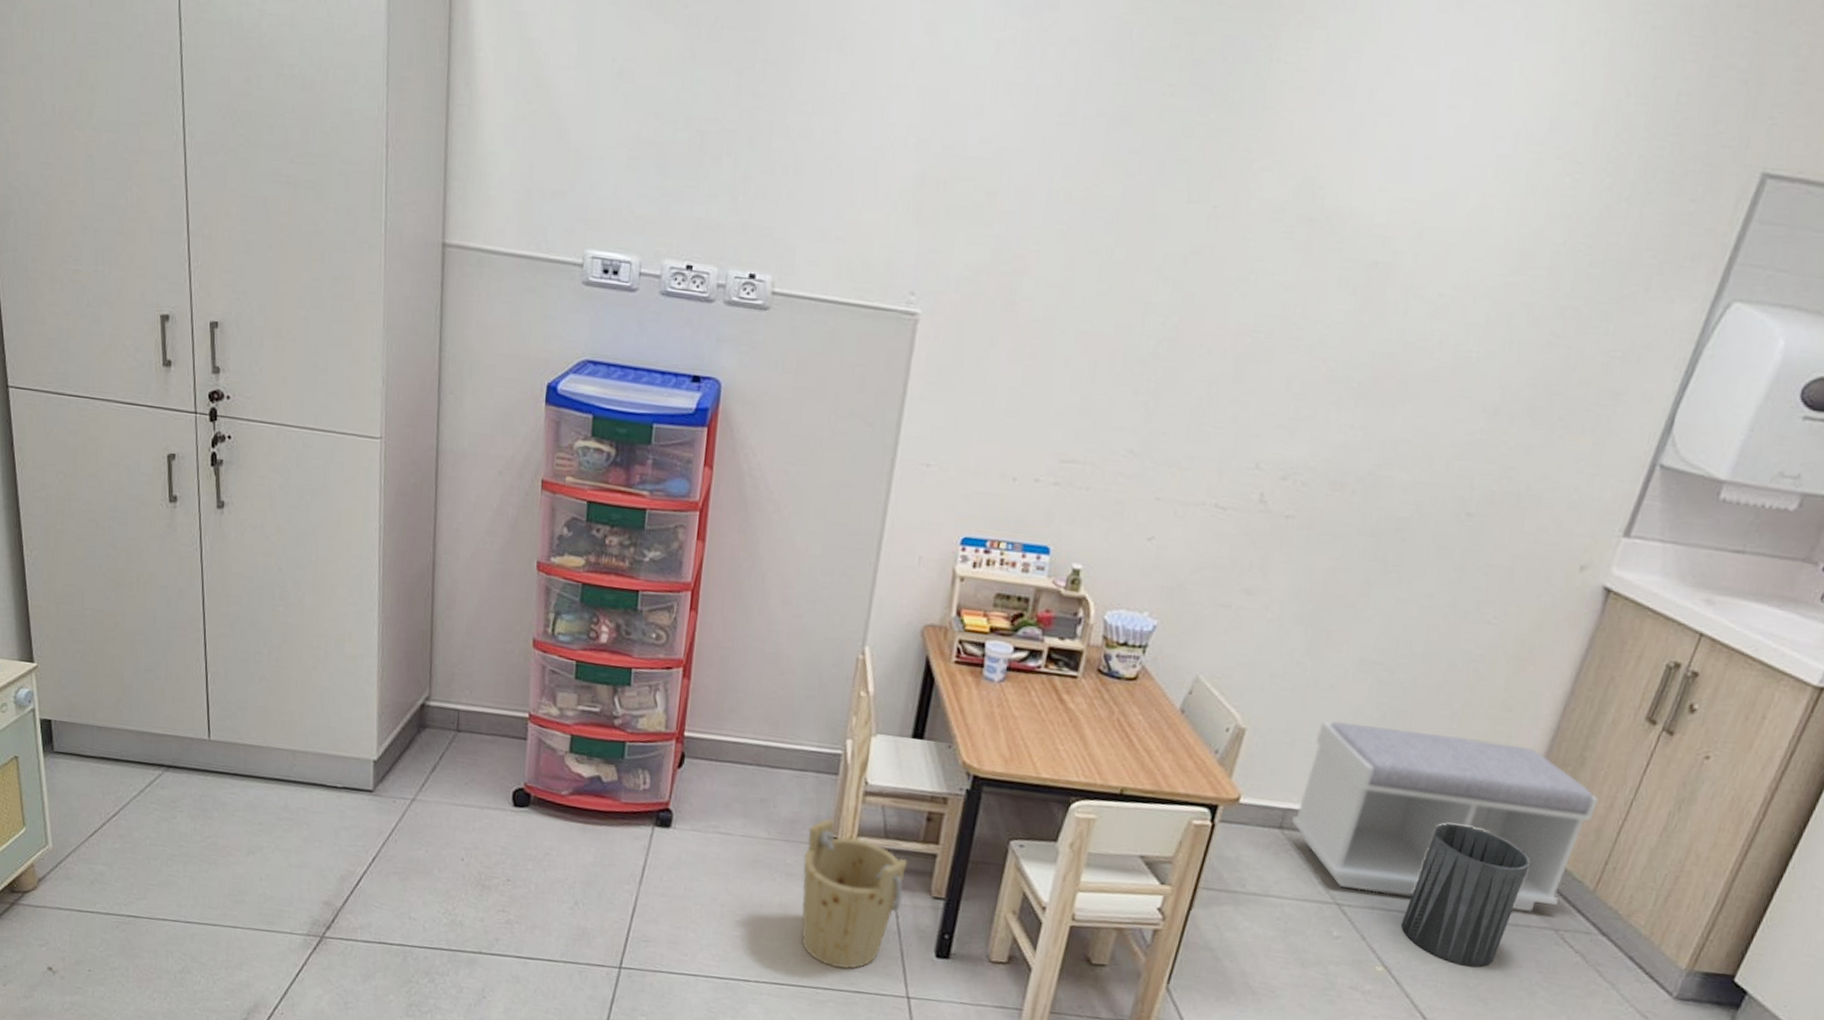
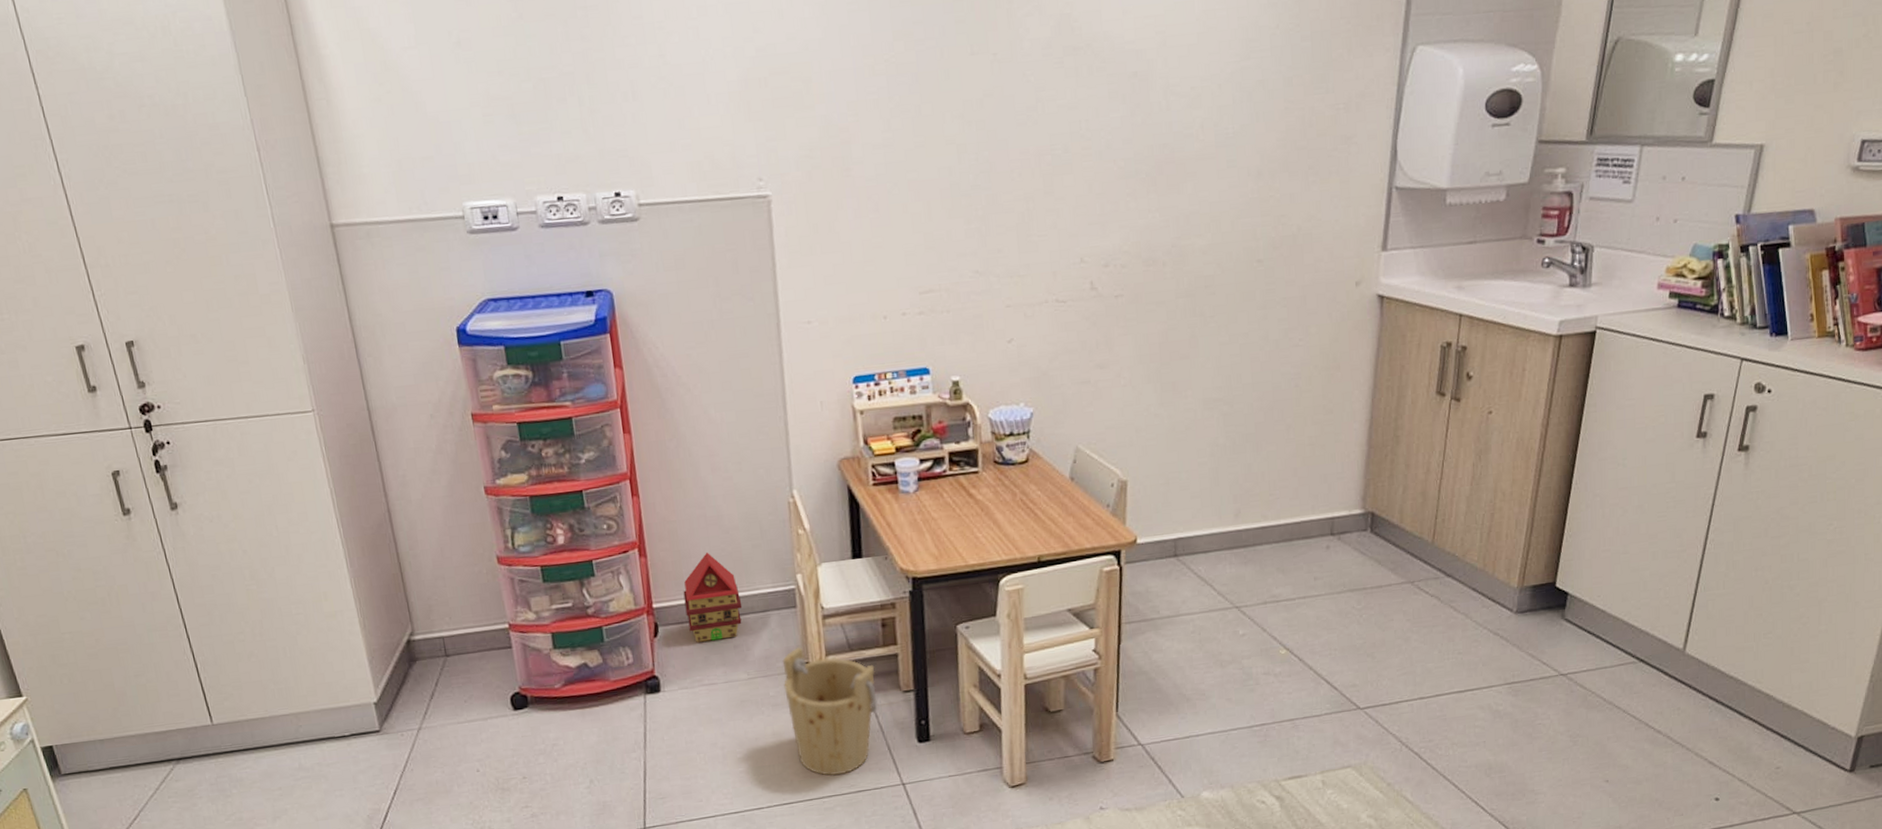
toy house: none [717,691,781,790] -> present [683,553,743,643]
bench: present [1292,721,1599,913] -> none [1183,439,1417,593]
trash can: present [1400,823,1531,968] -> none [1290,515,1379,632]

